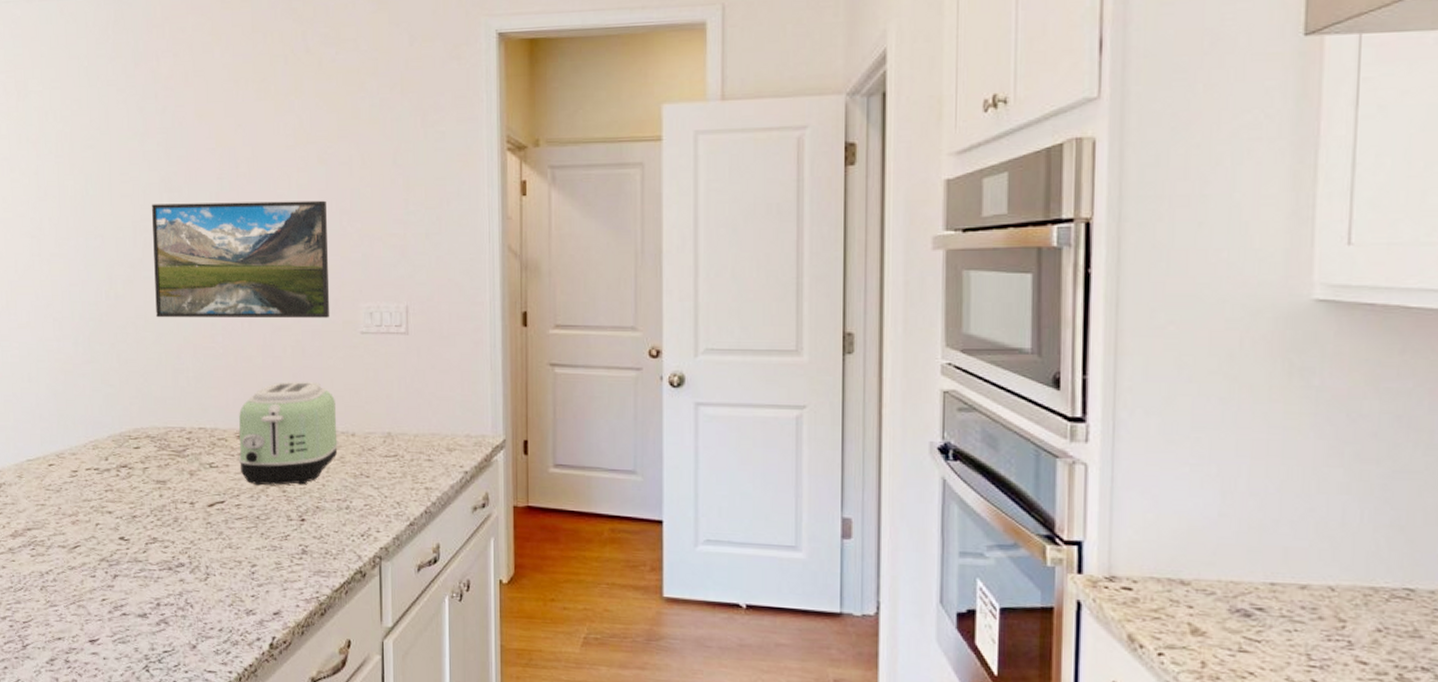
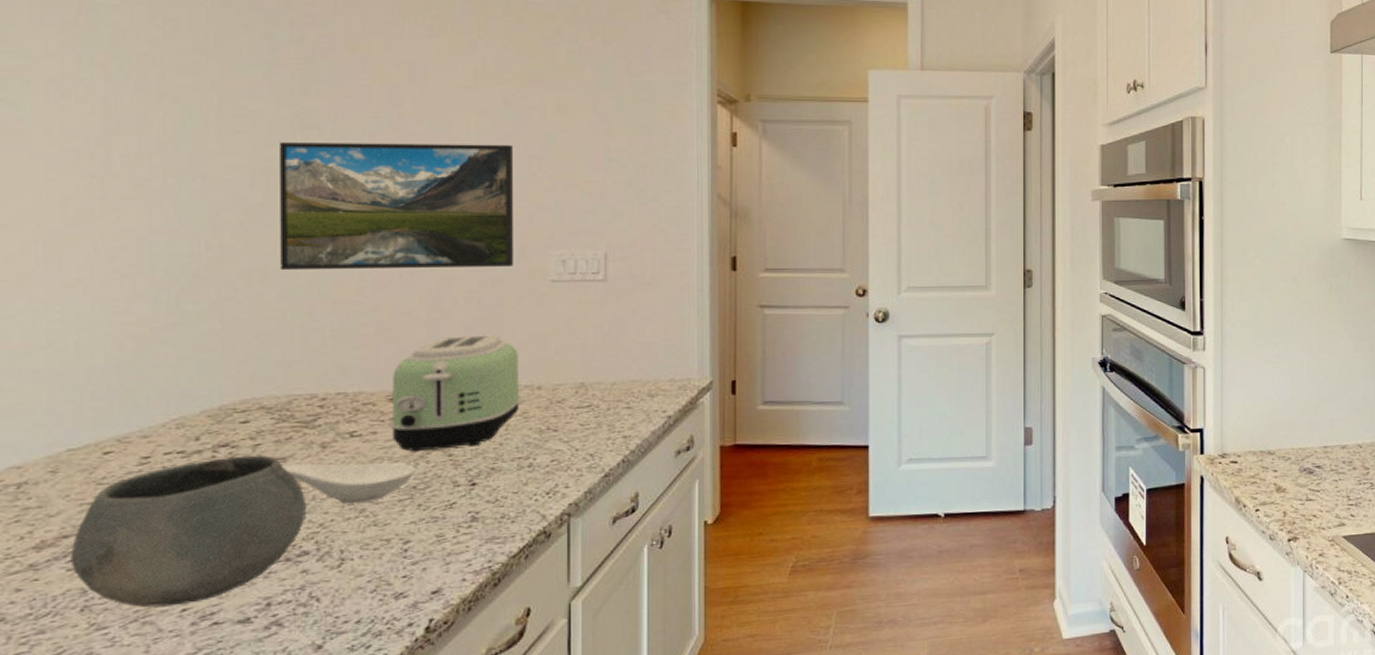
bowl: none [32,476,181,596] -> present [70,455,306,608]
spoon rest: none [163,486,259,527] -> present [281,462,416,504]

